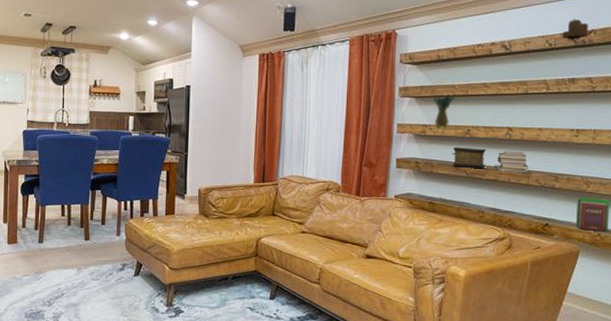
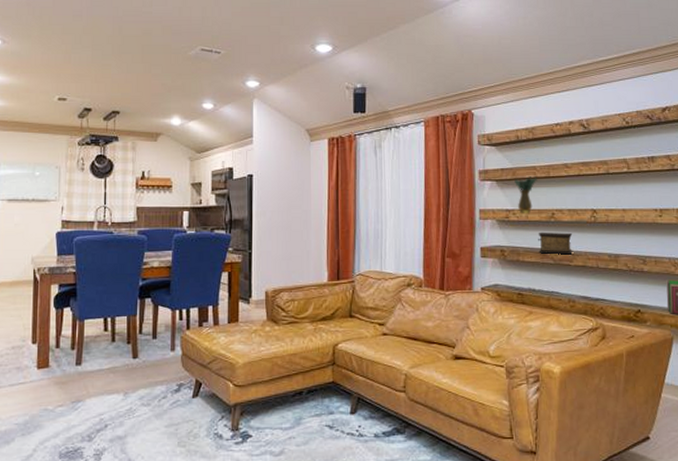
books: present [494,151,529,174] -> none [581,234,616,258]
candle: present [562,17,589,40] -> none [638,95,663,117]

